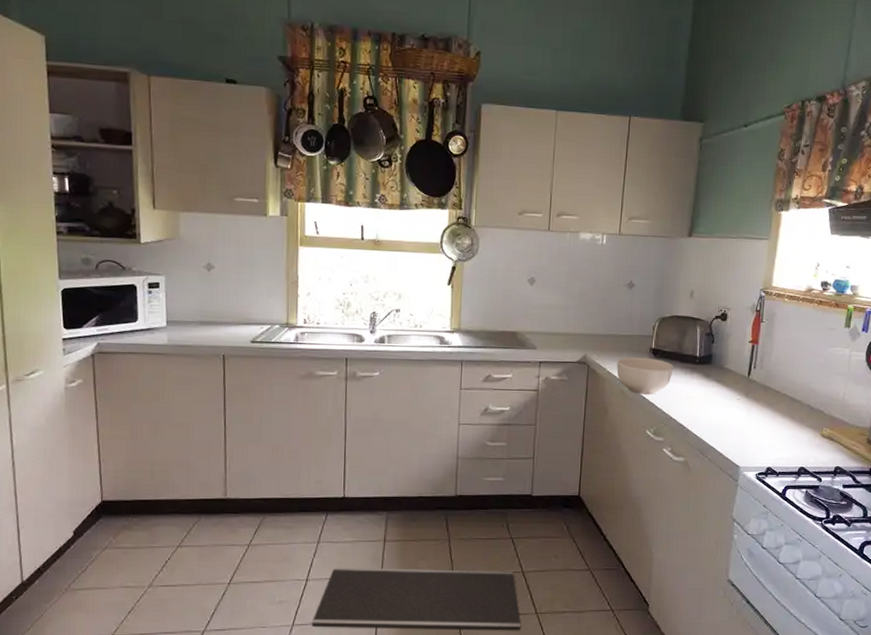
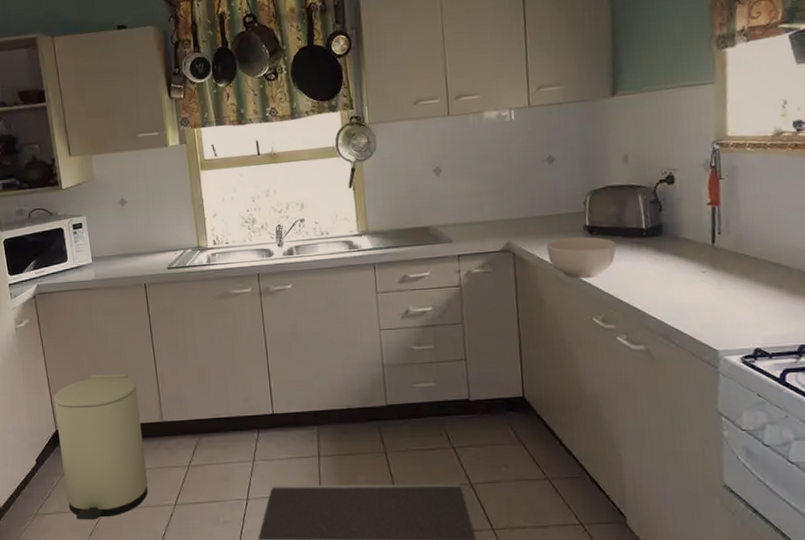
pedal bin: none [103,444,202,597] -> present [54,373,148,520]

